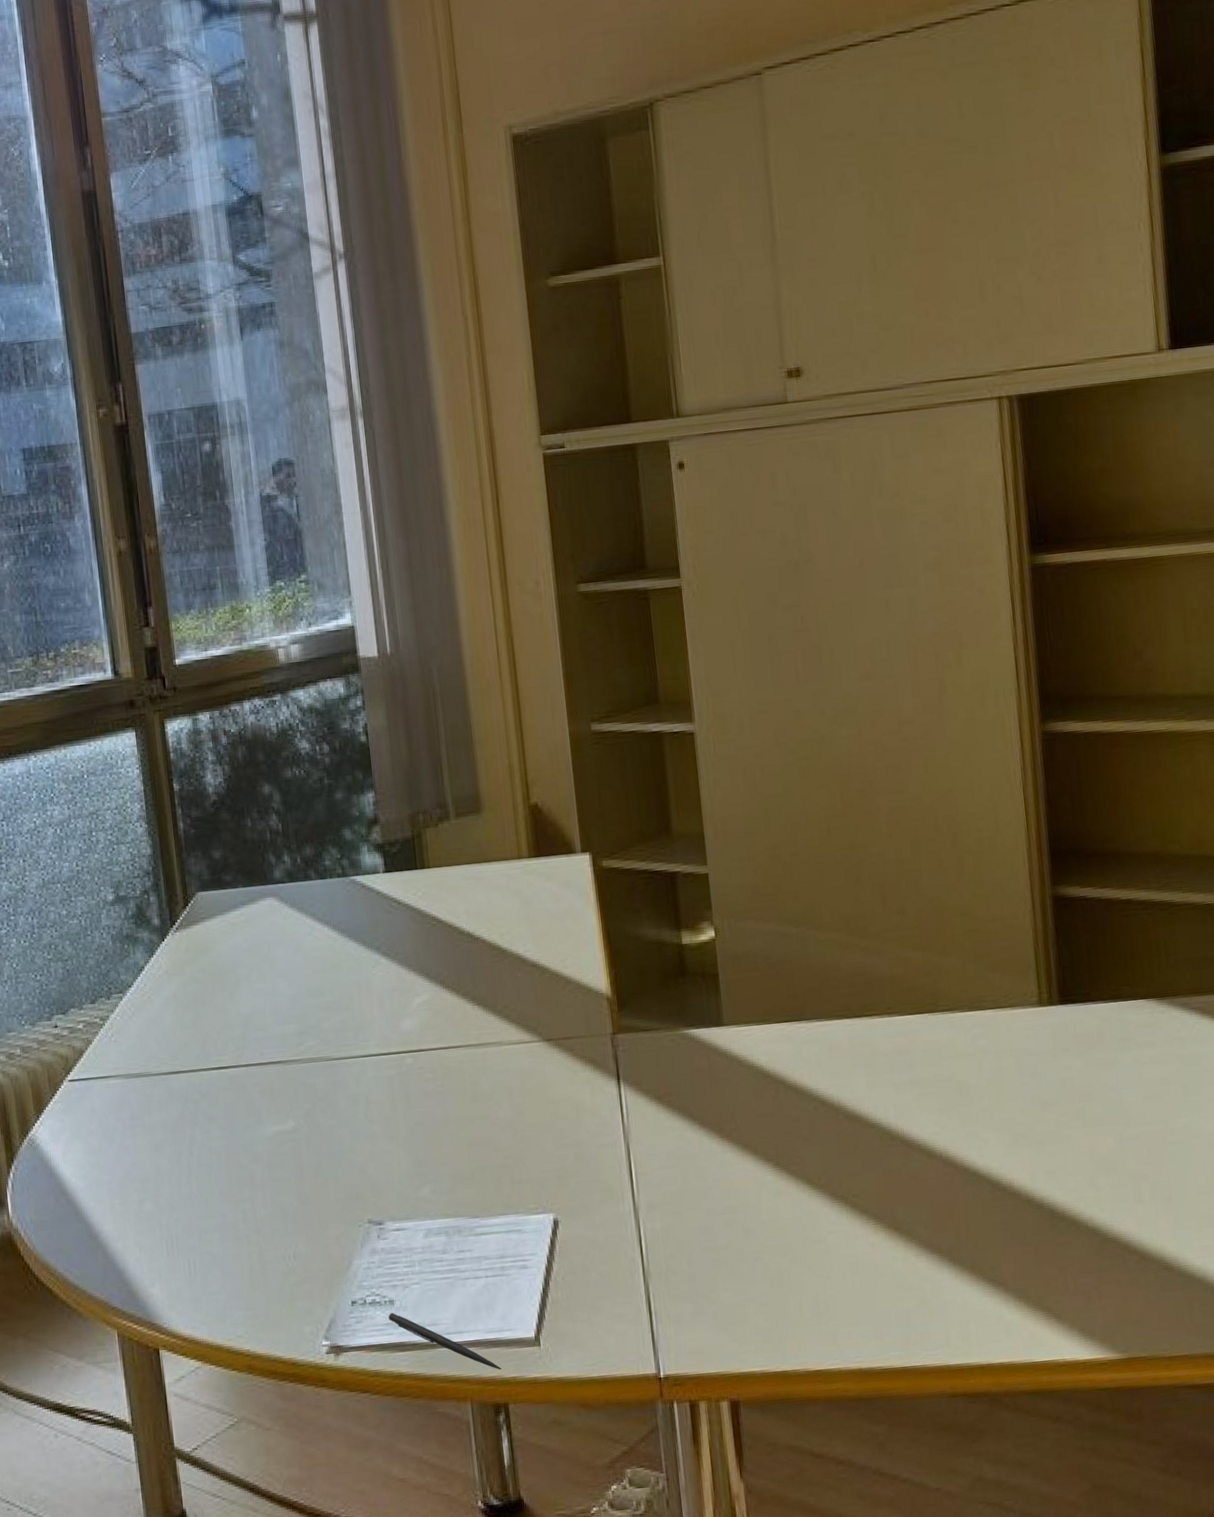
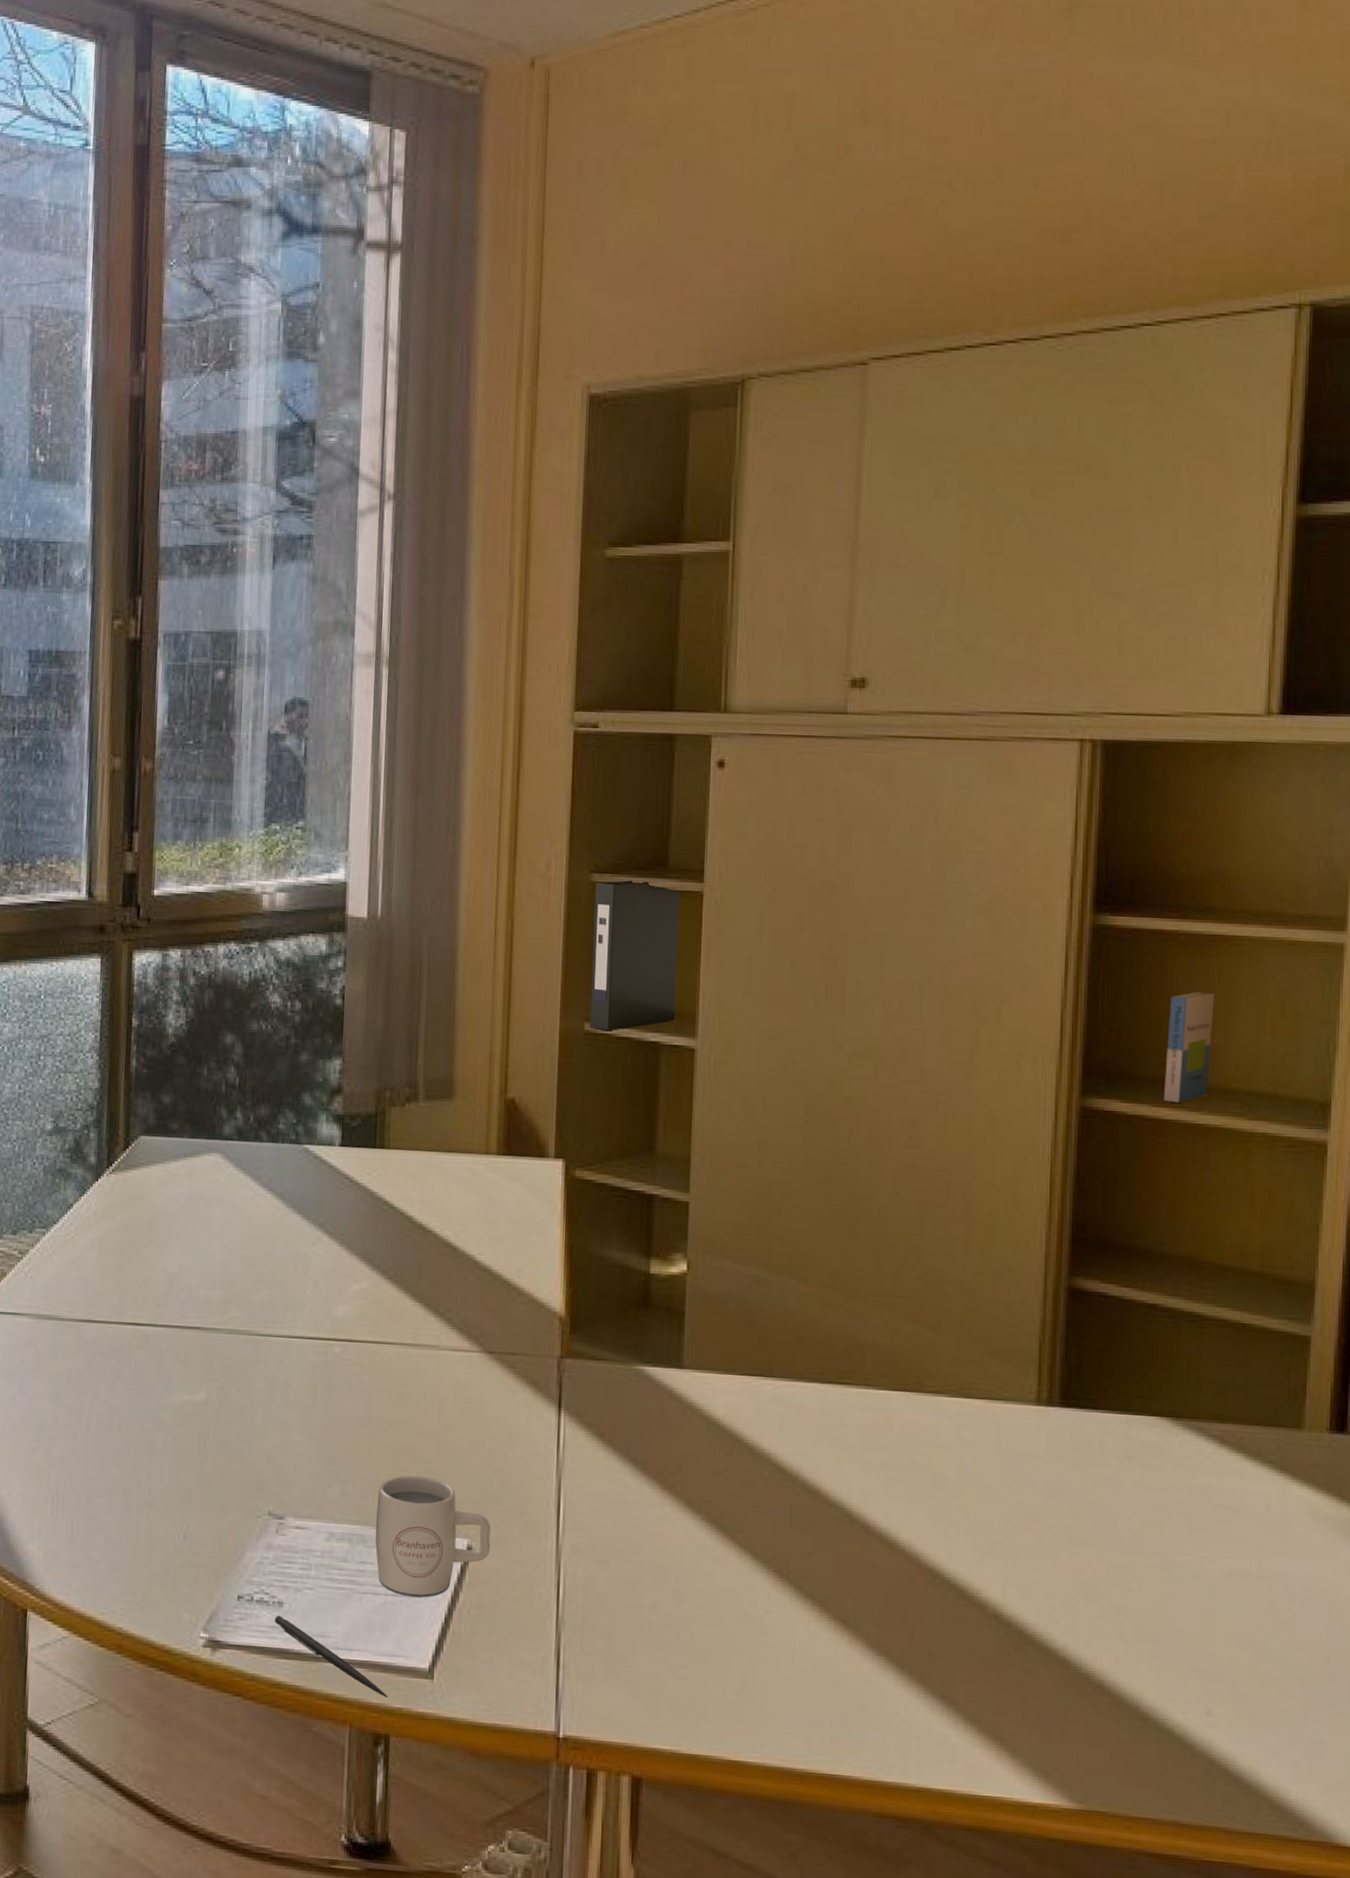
mug: none [466,1163,575,1275] -> present [375,1475,491,1598]
binder: none [582,584,672,729] -> present [589,879,680,1031]
book: none [1107,610,1151,716] -> present [1164,991,1214,1104]

